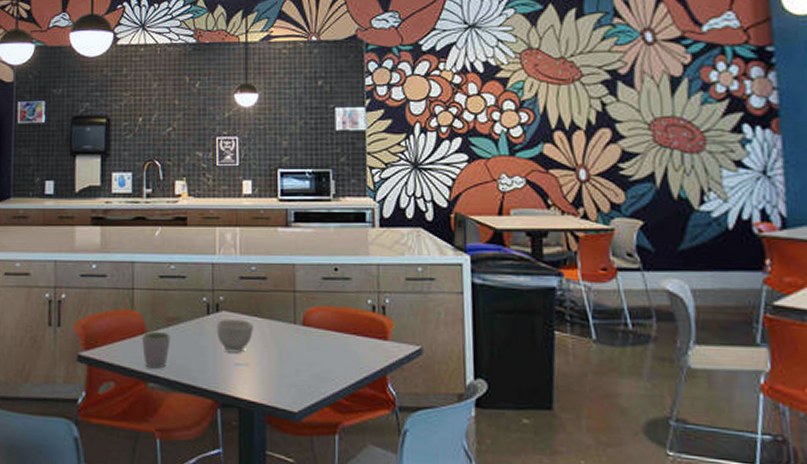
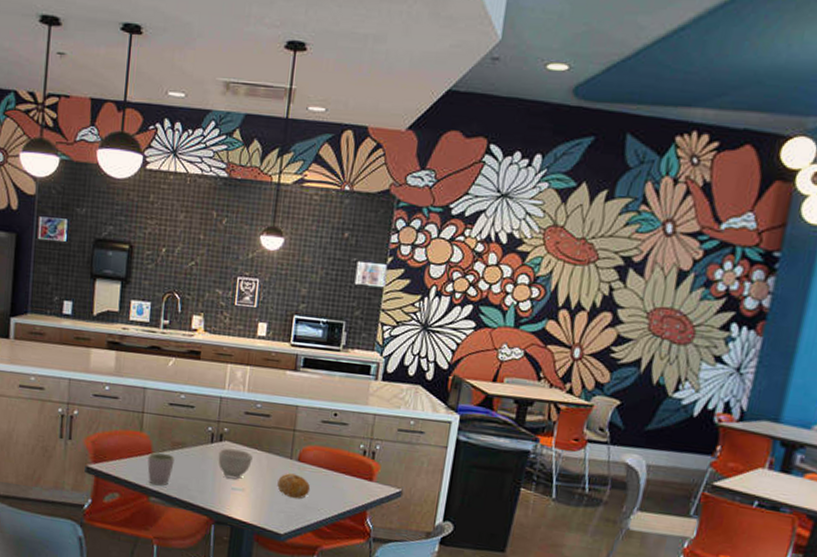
fruit: none [284,340,321,369] -> present [277,473,311,499]

